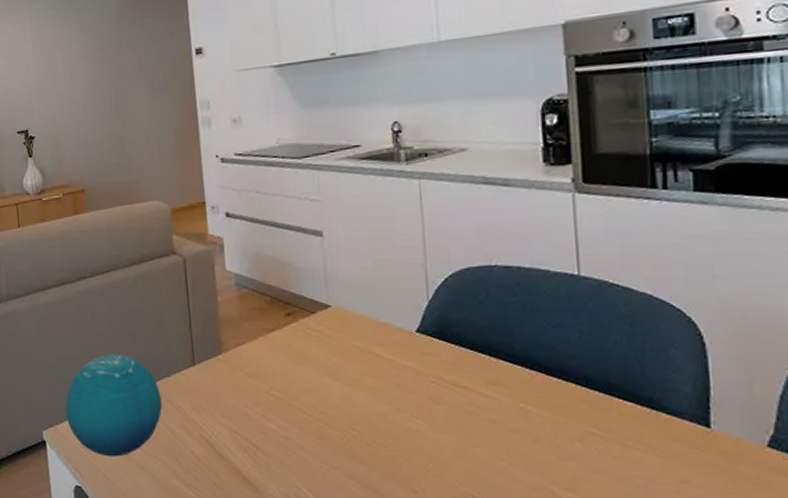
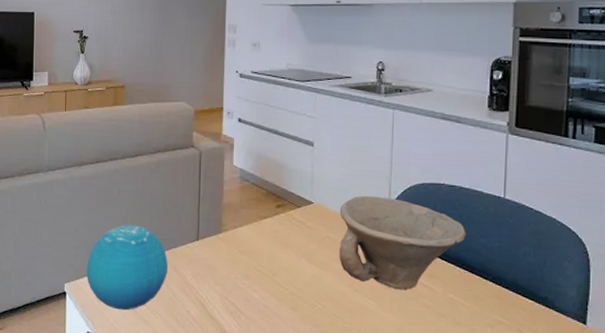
bowl: none [365,290,533,404] -> present [339,195,466,290]

